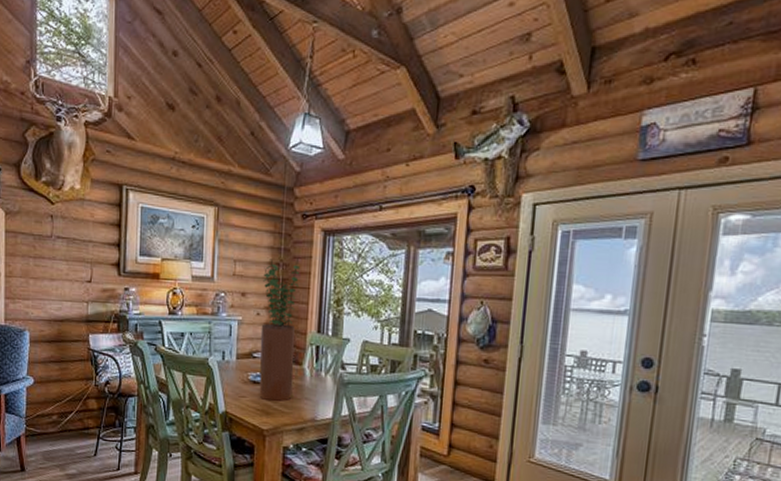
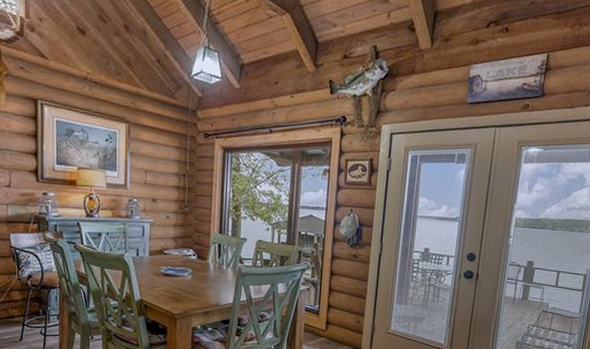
vase: present [259,257,299,401] -> none [170,170,203,290]

